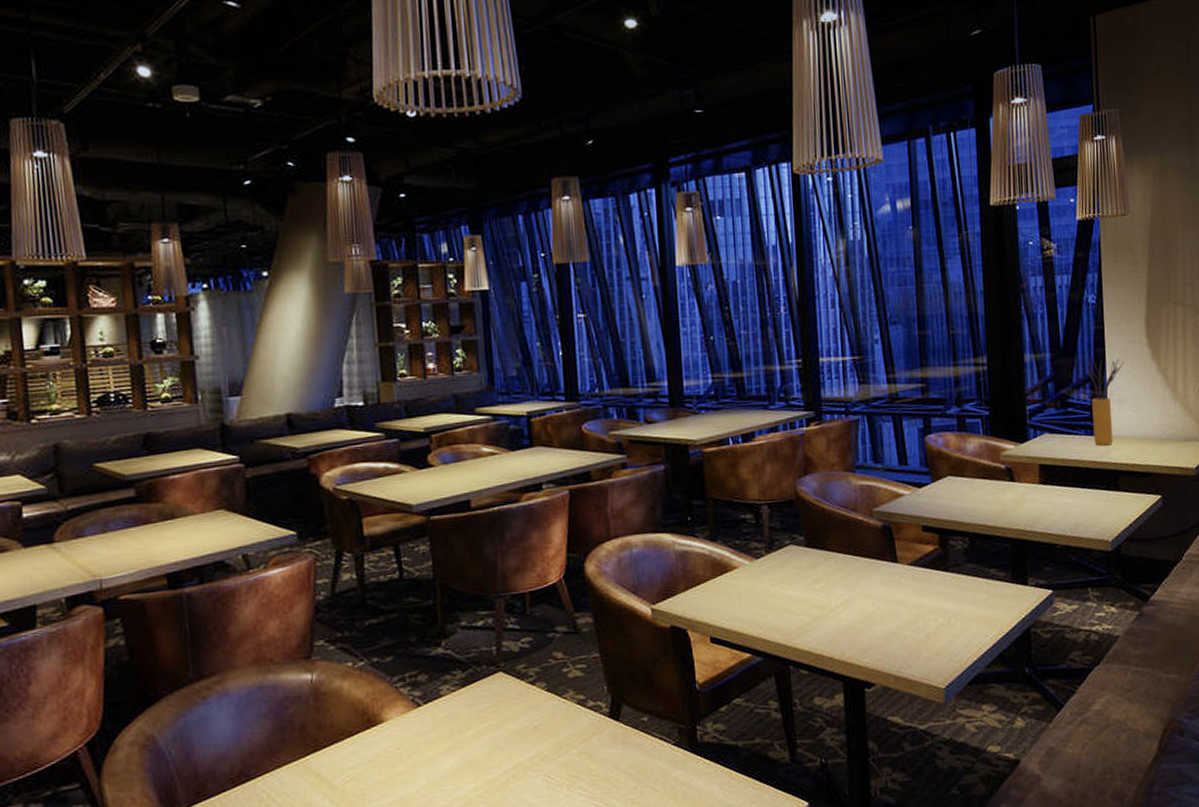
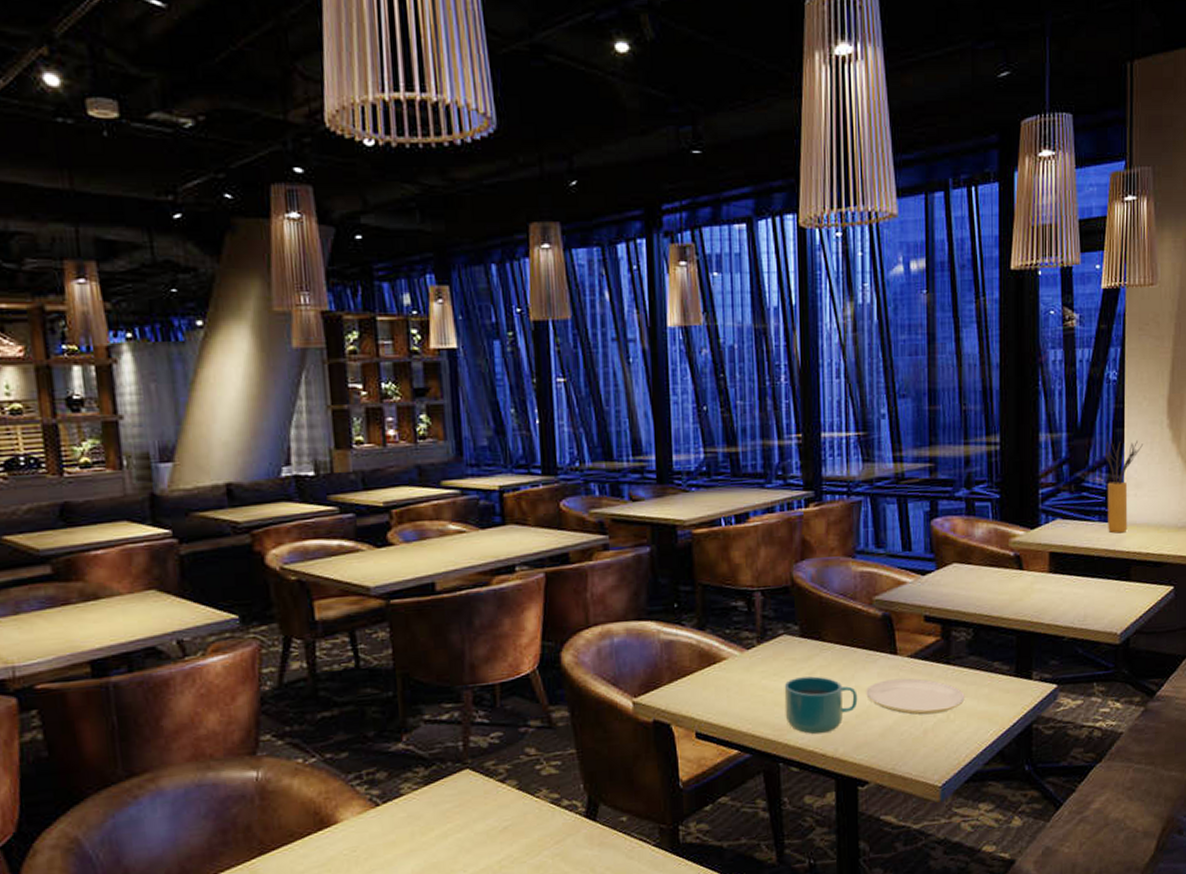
cup: none [792,583,862,639] -> present [784,676,858,735]
plate: none [869,584,964,620] -> present [866,678,965,715]

